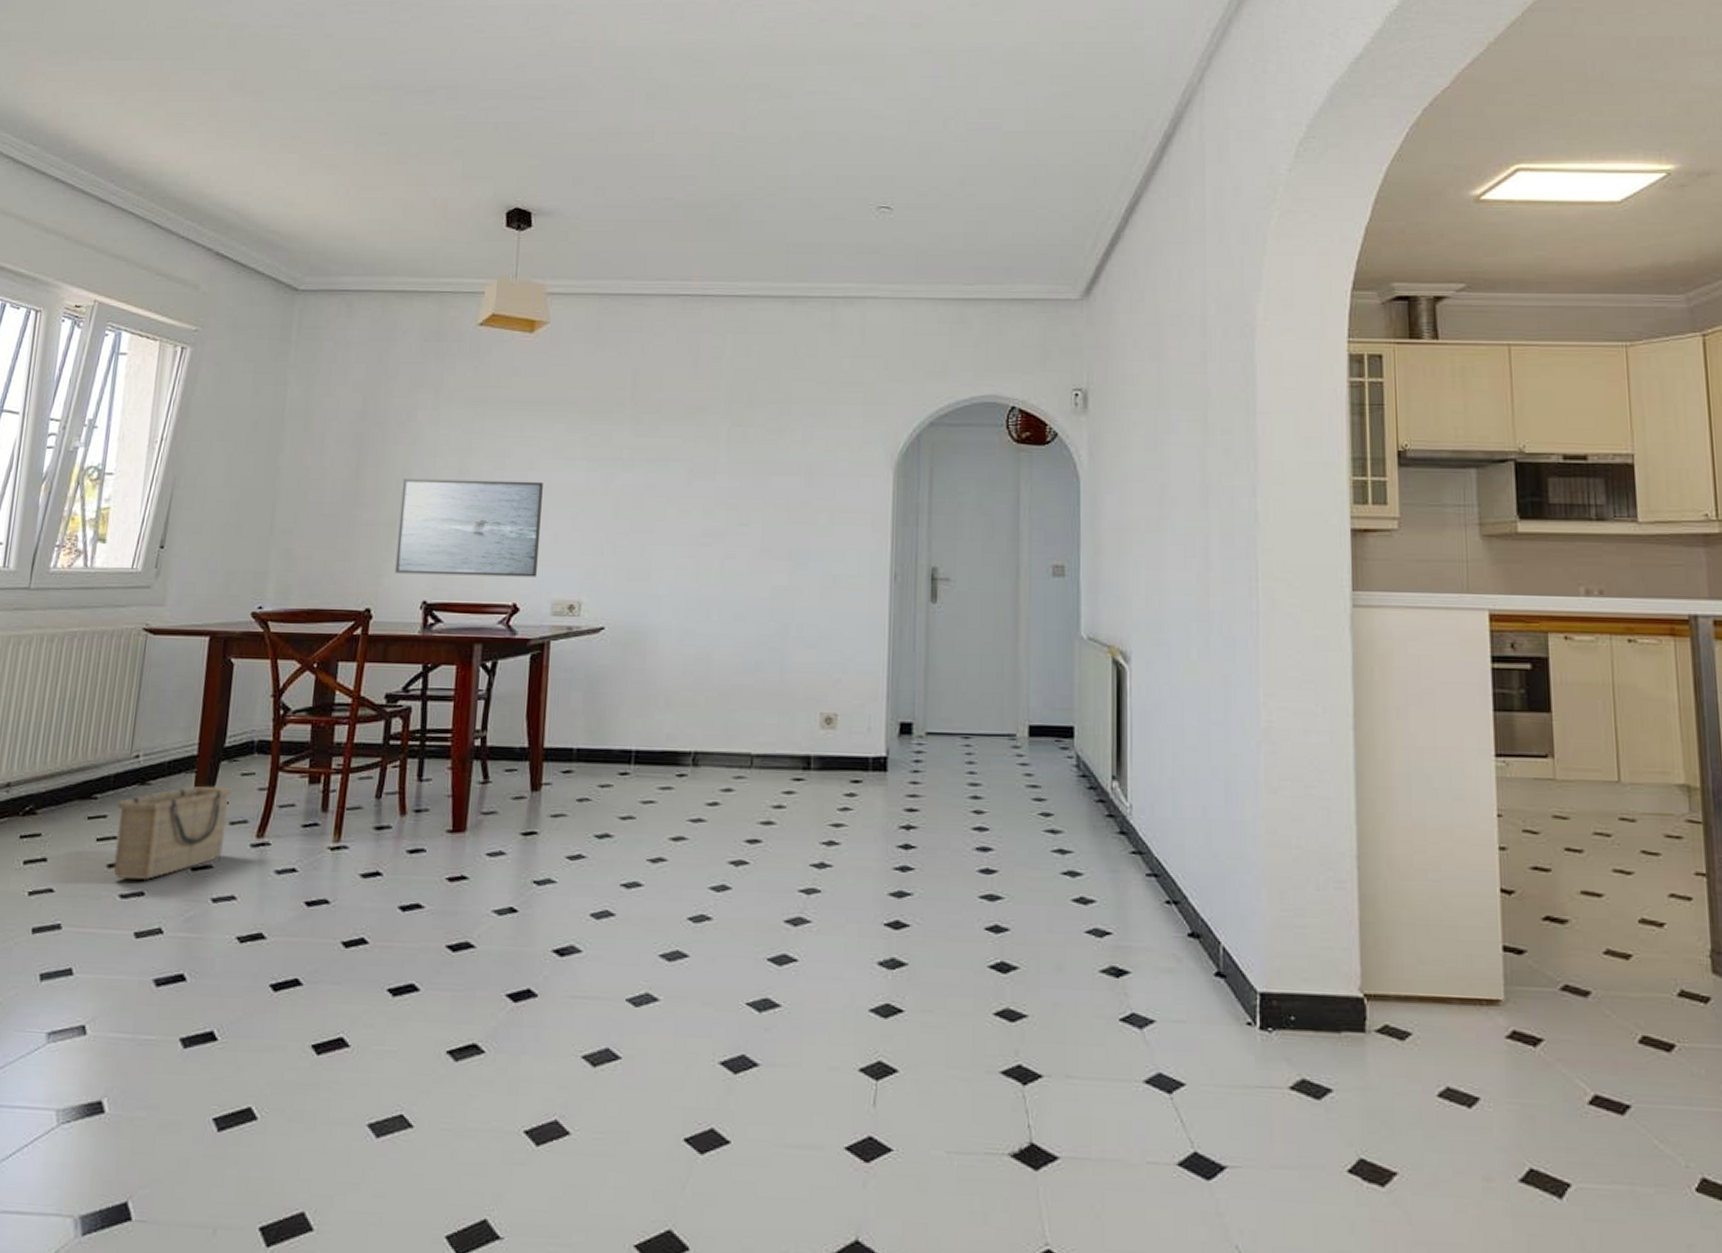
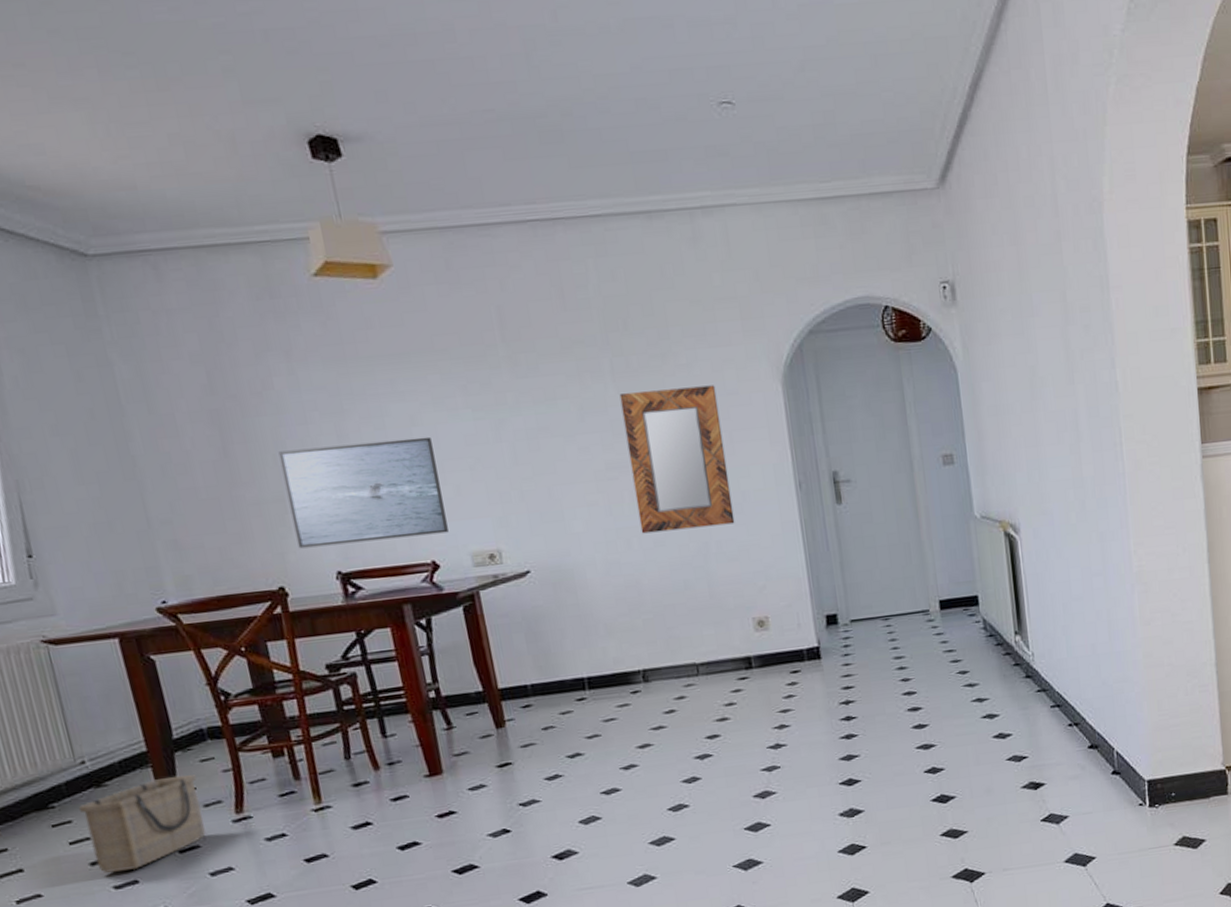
home mirror: none [723,463,826,608] -> present [619,385,735,534]

